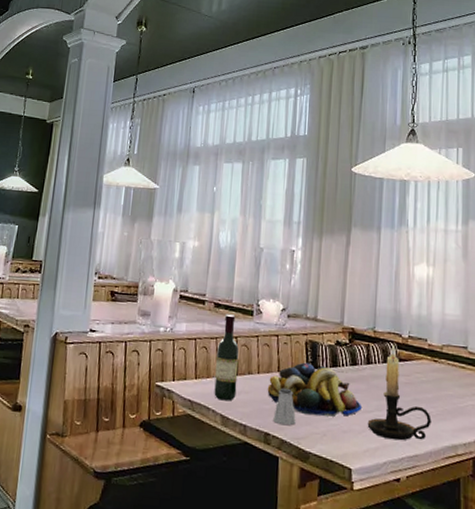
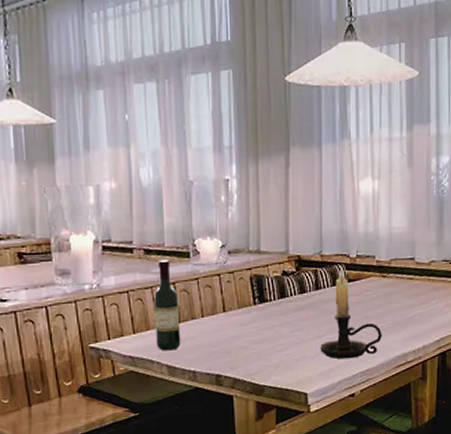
fruit bowl: present [267,362,363,417] -> none [214,298,314,350]
saltshaker: present [273,387,296,426] -> none [223,327,247,365]

